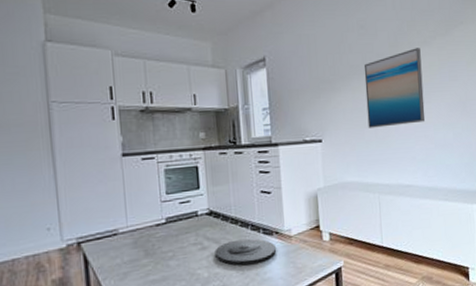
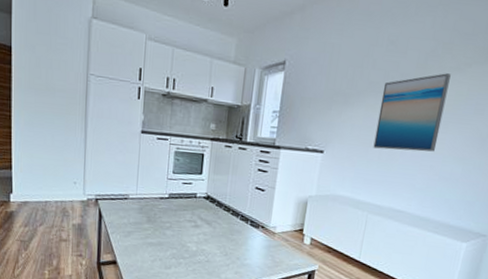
plate: present [215,238,277,266] -> none [205,225,260,250]

